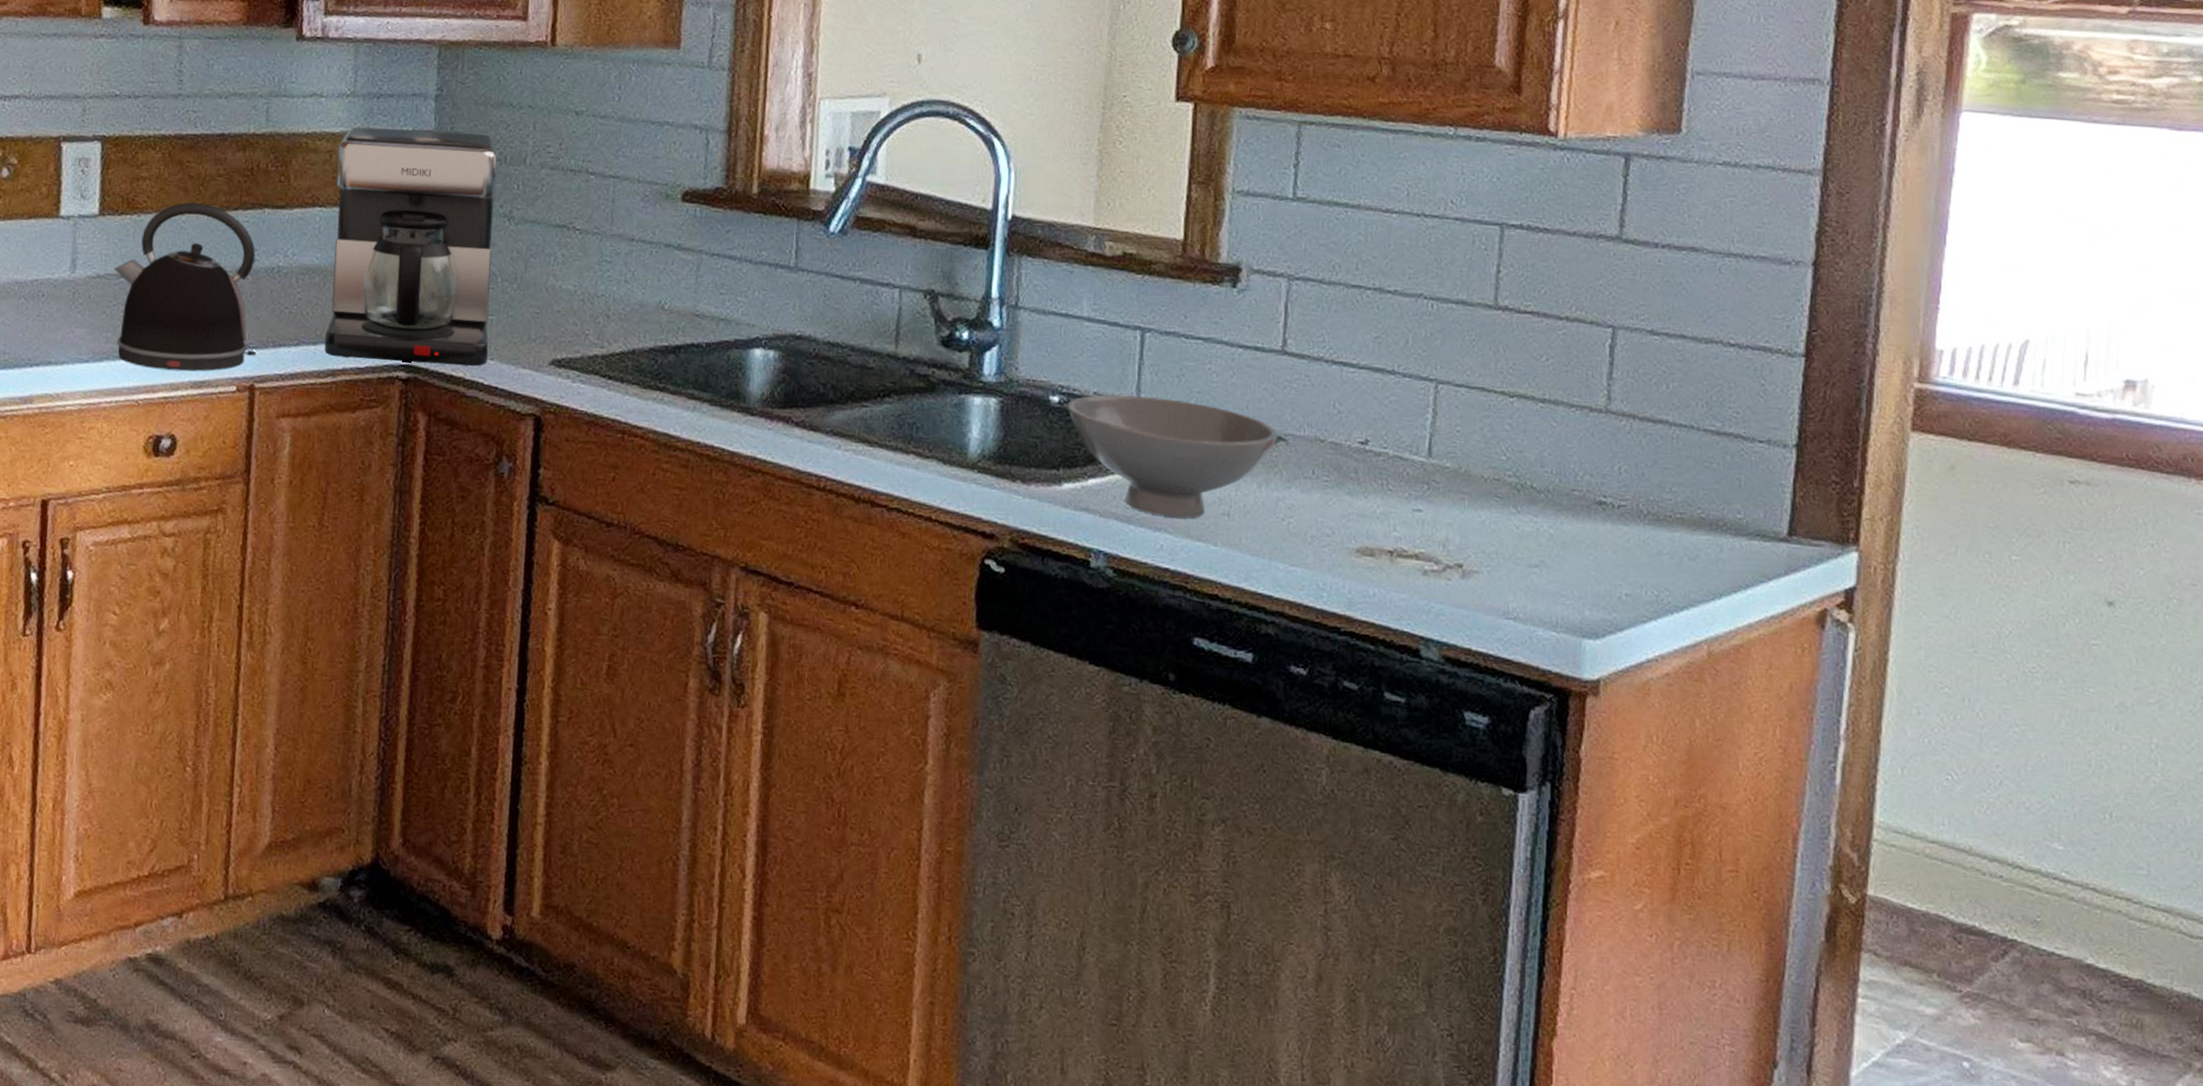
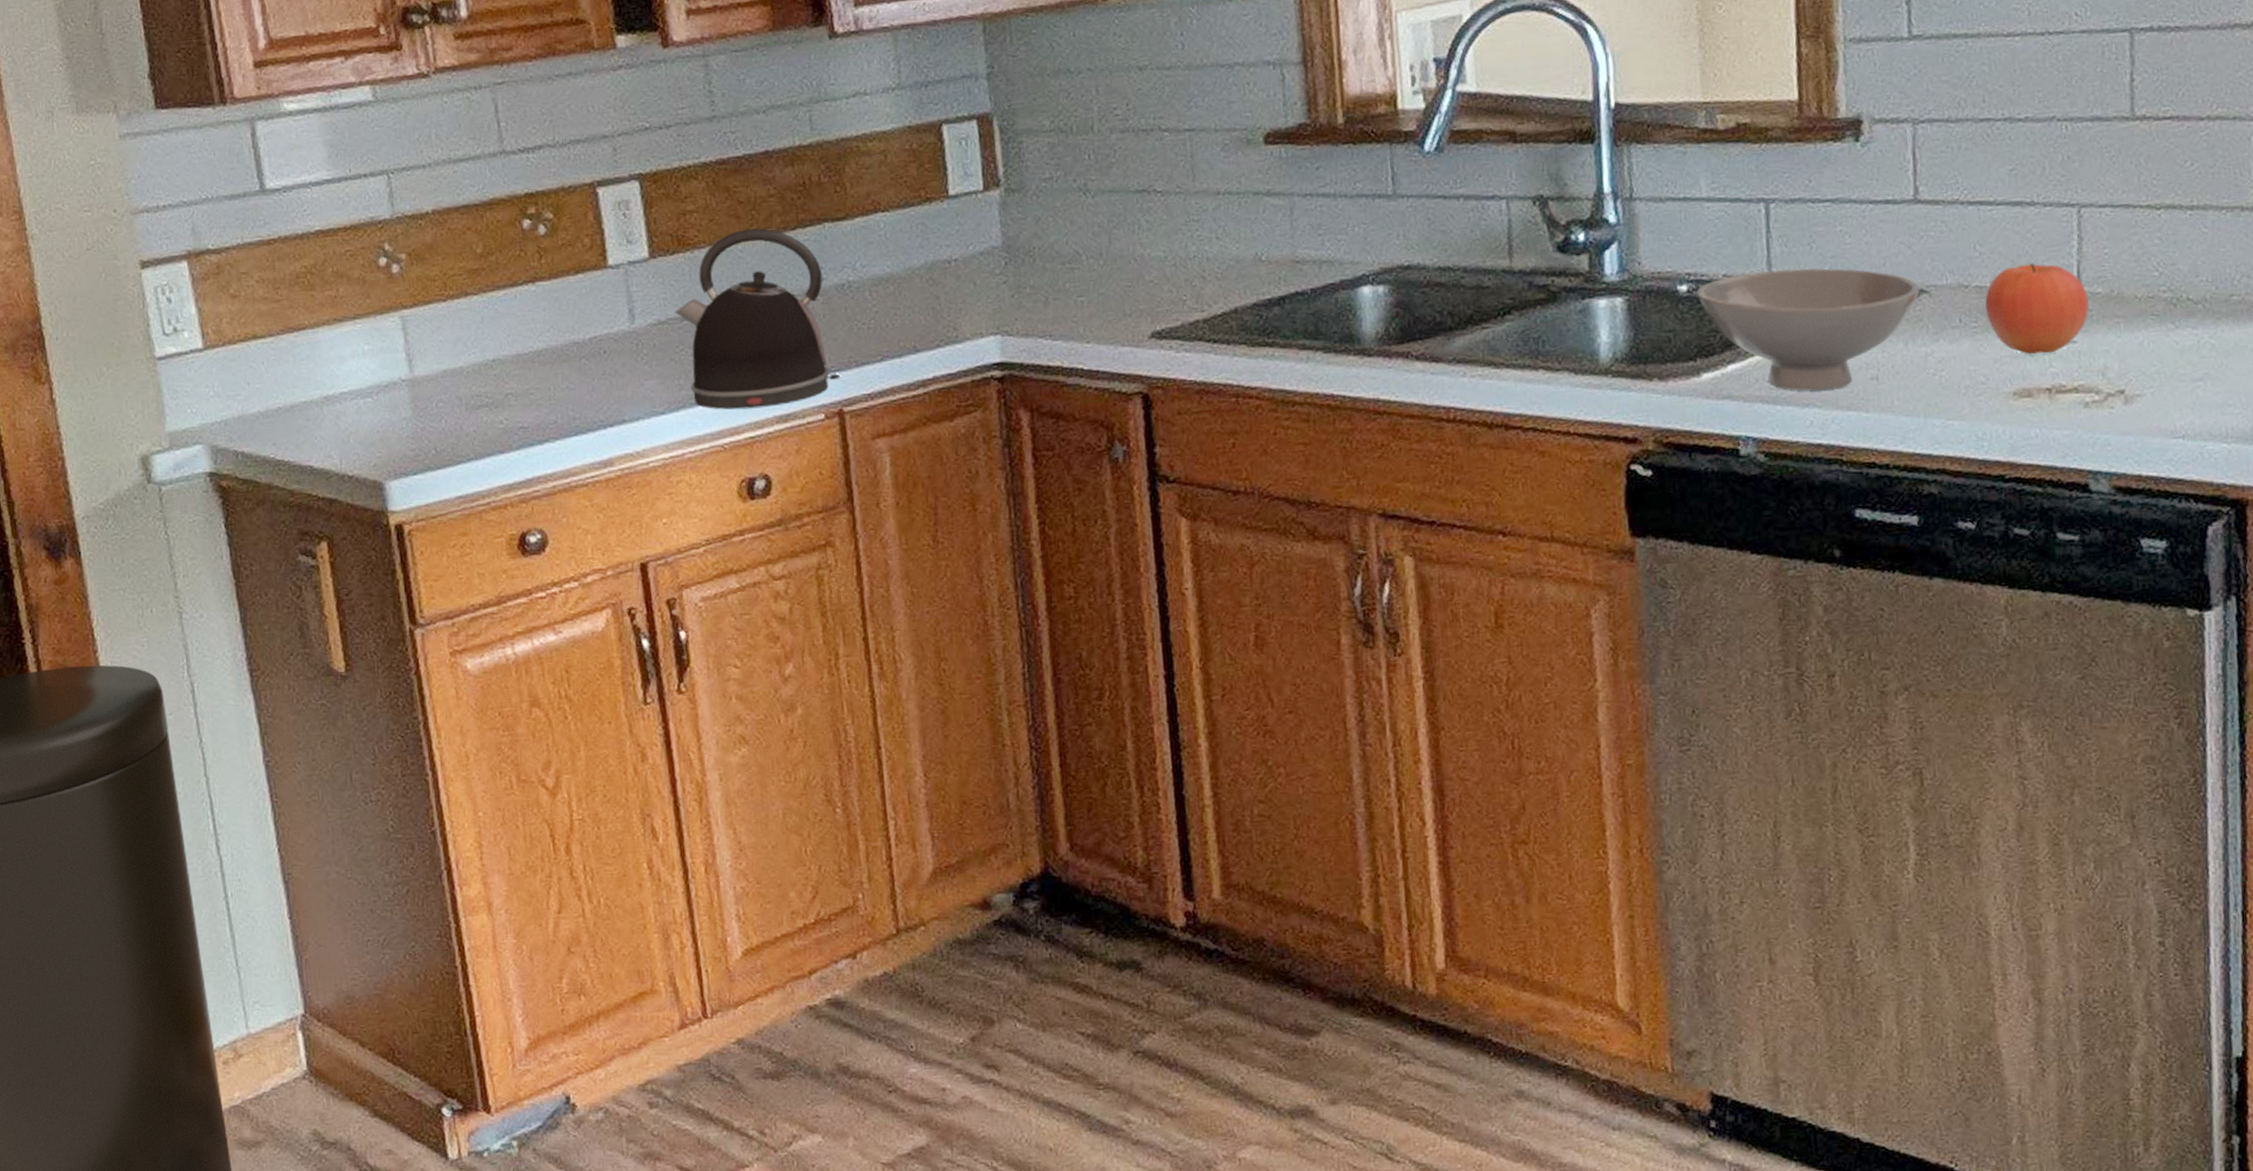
coffee maker: present [324,127,498,367] -> none [891,107,1084,366]
fruit: none [1338,428,1437,518] -> present [1985,263,2089,354]

